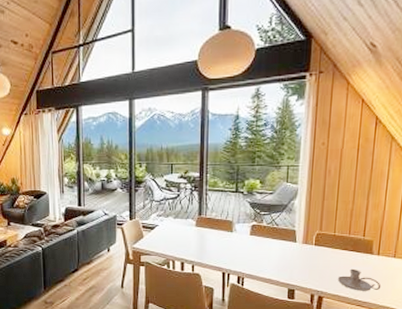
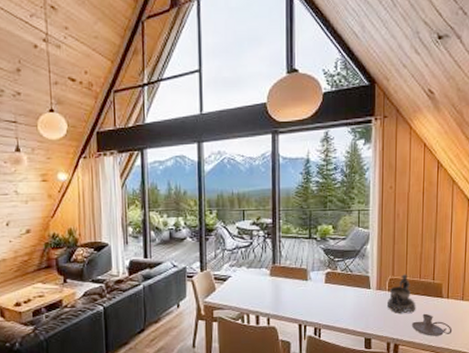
decorative bowl: none [312,229,344,267] -> present [386,274,416,313]

